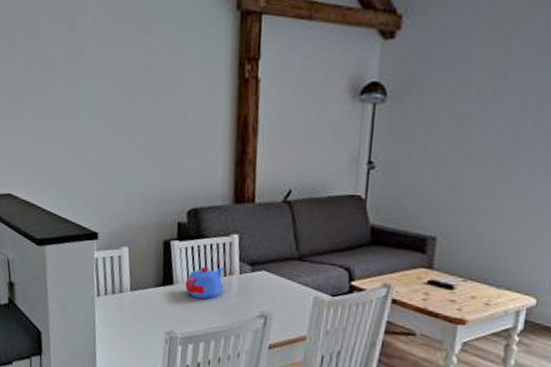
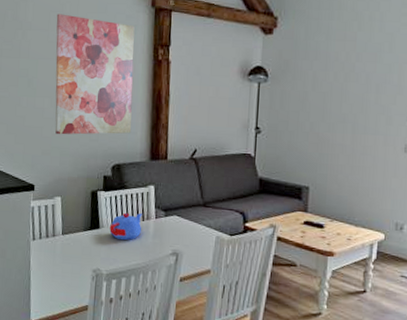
wall art: none [119,24,215,174] -> present [55,14,135,135]

